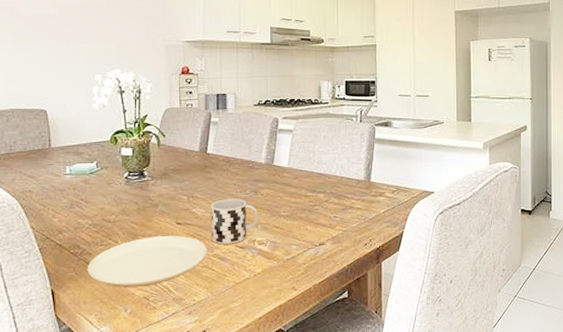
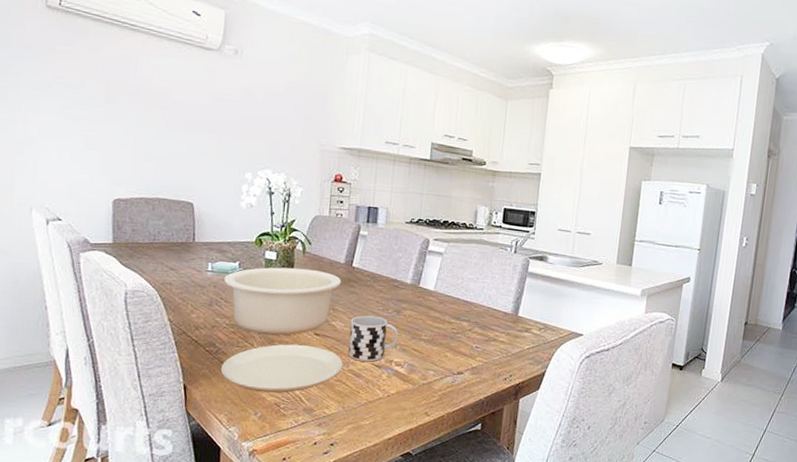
bowl: none [83,160,197,231] -> present [224,267,341,336]

